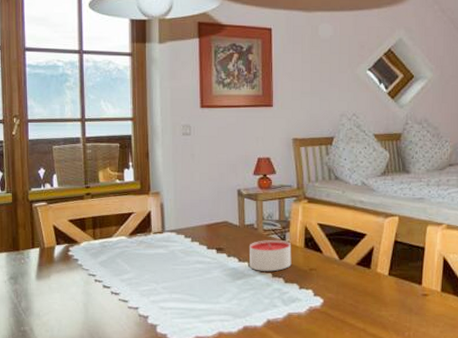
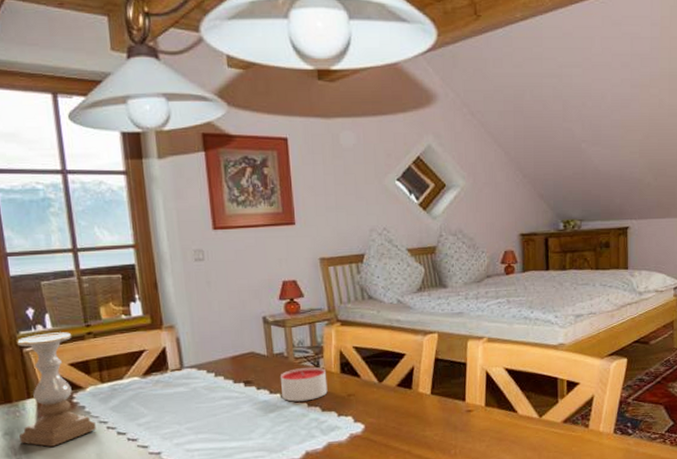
candle holder: none [22,191,86,293] -> present [17,332,96,447]

